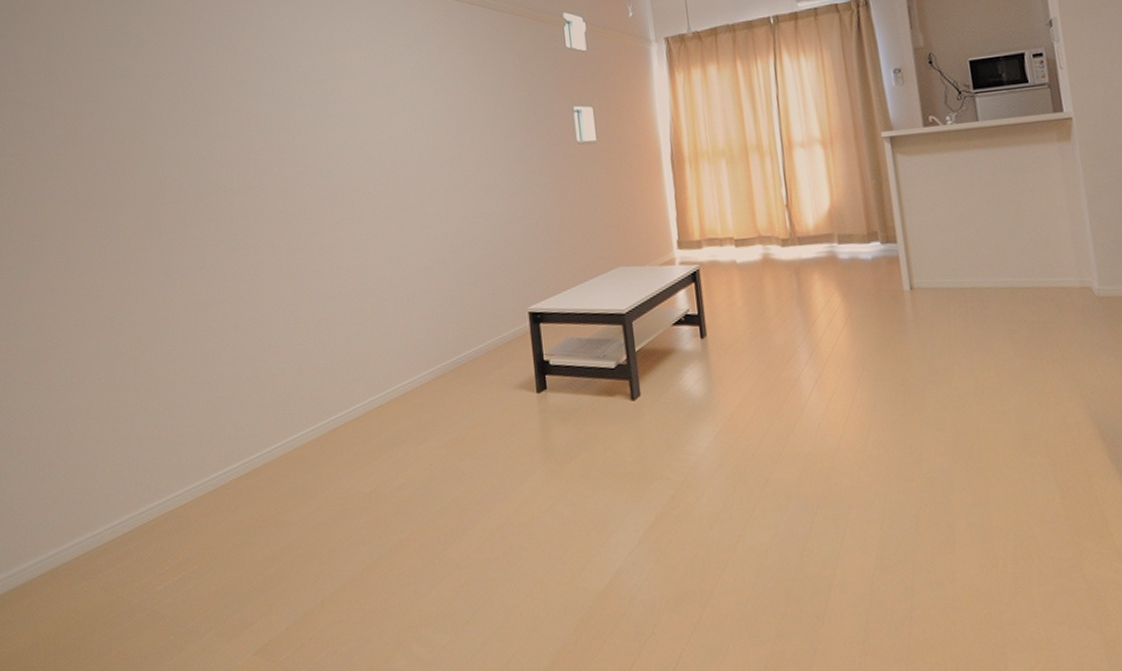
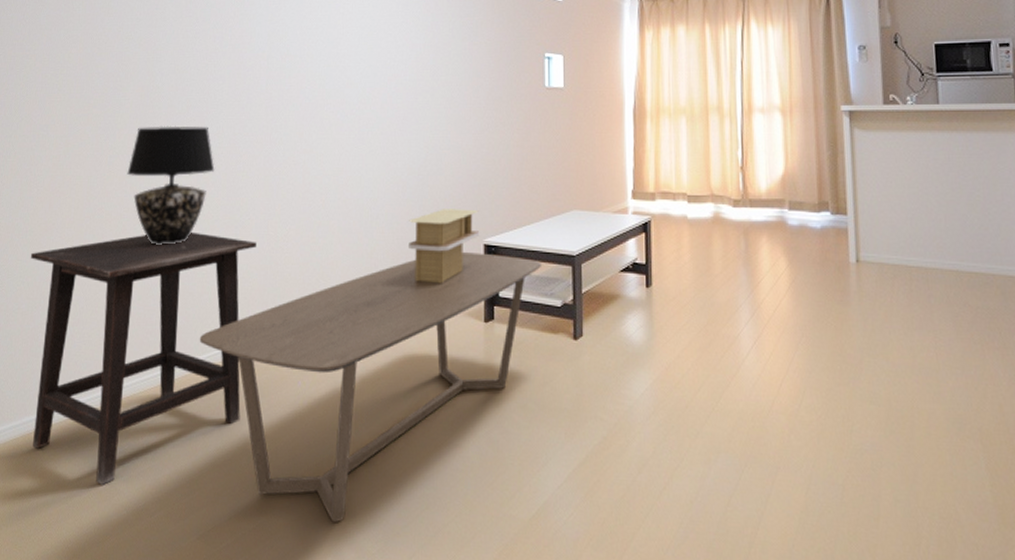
side table: none [38,332,287,611] -> present [30,231,257,485]
table lamp: none [136,218,233,351] -> present [127,125,215,245]
coffee table: none [234,321,592,620] -> present [199,252,542,523]
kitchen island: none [447,277,524,359] -> present [408,209,480,284]

